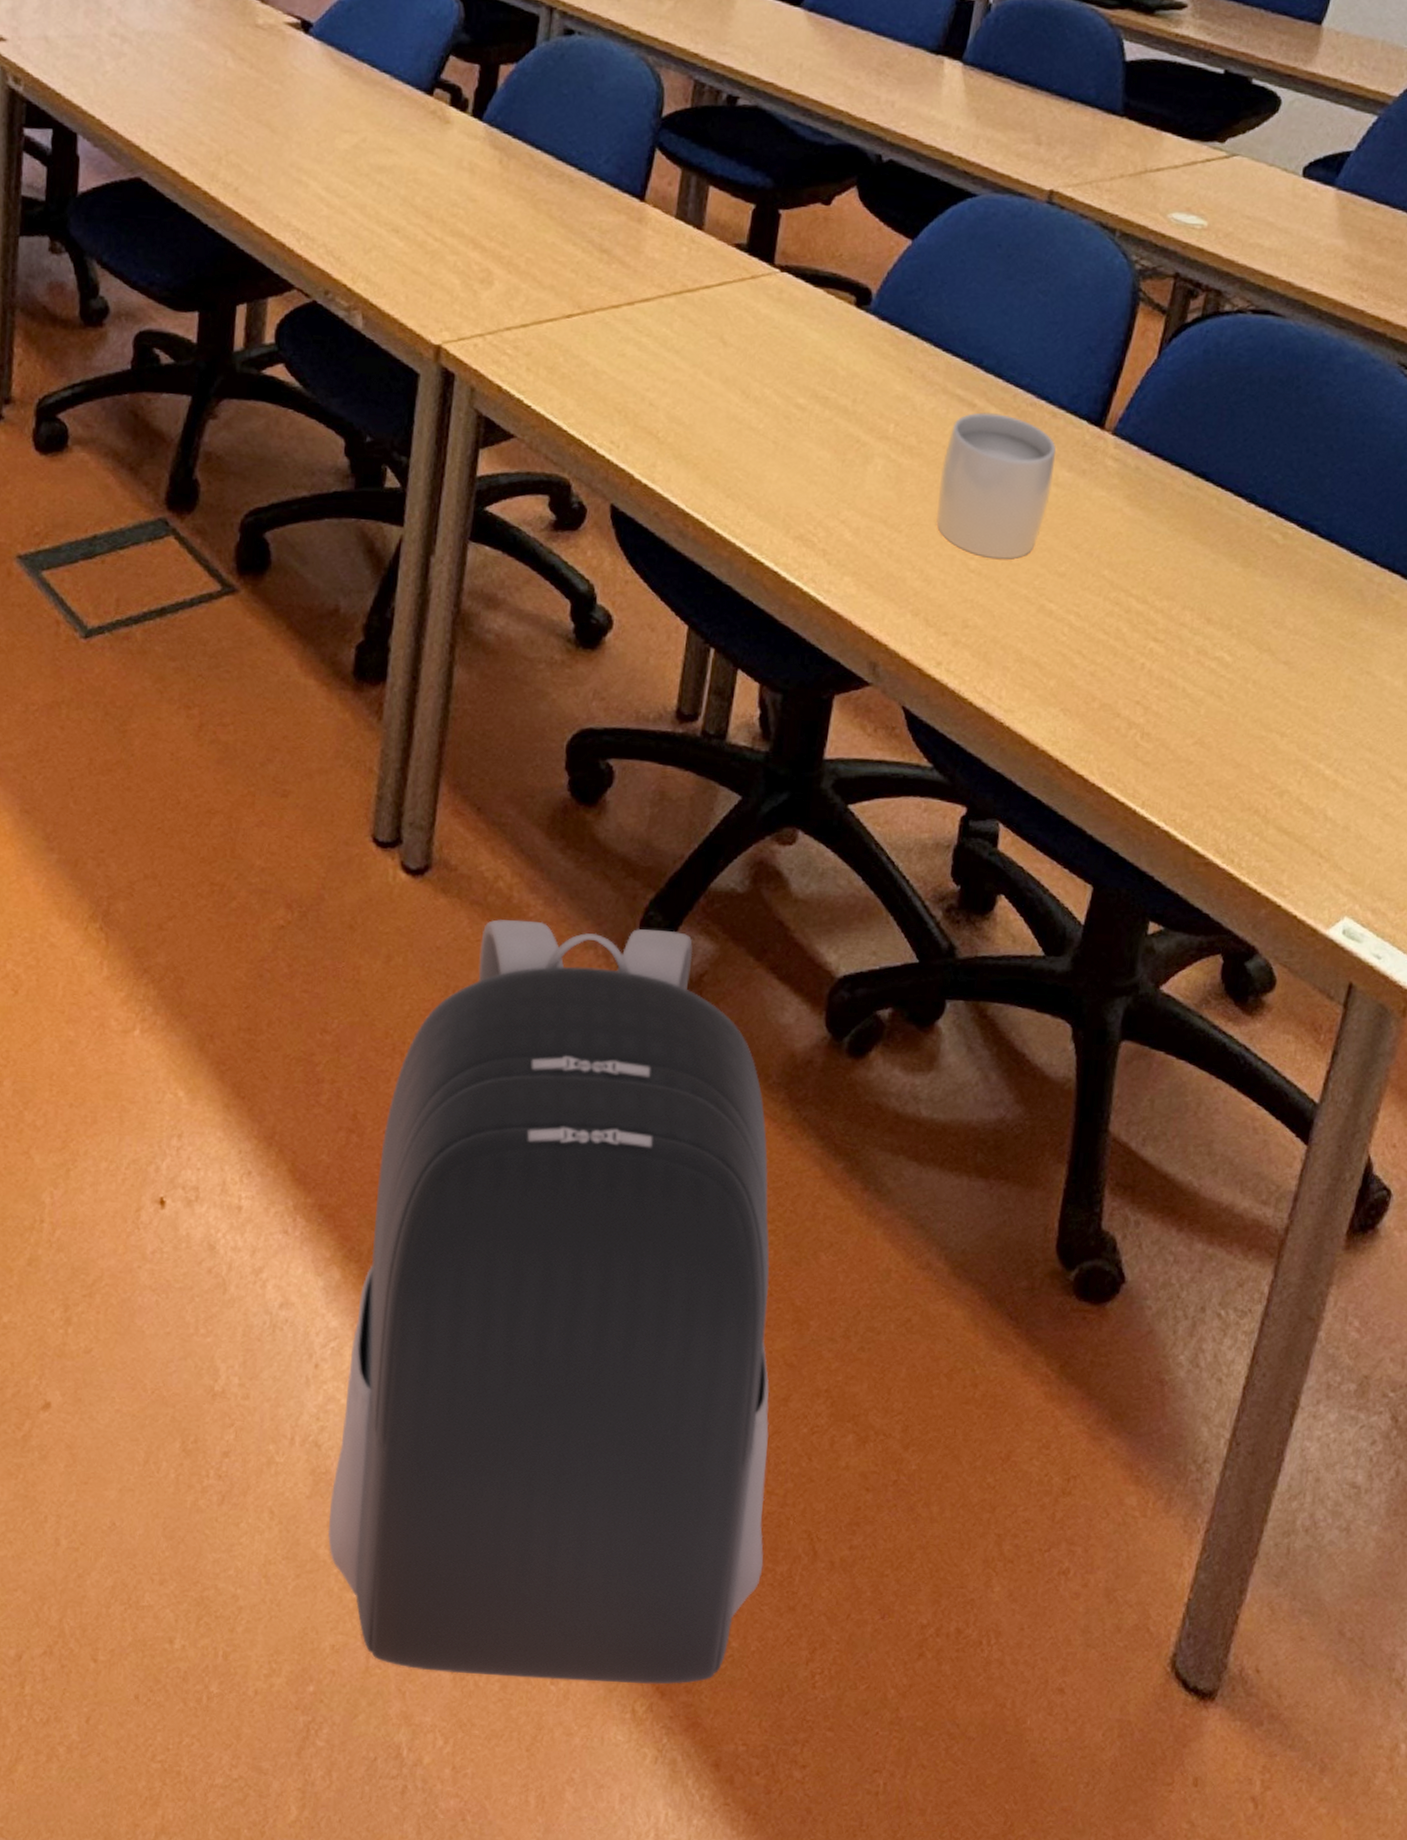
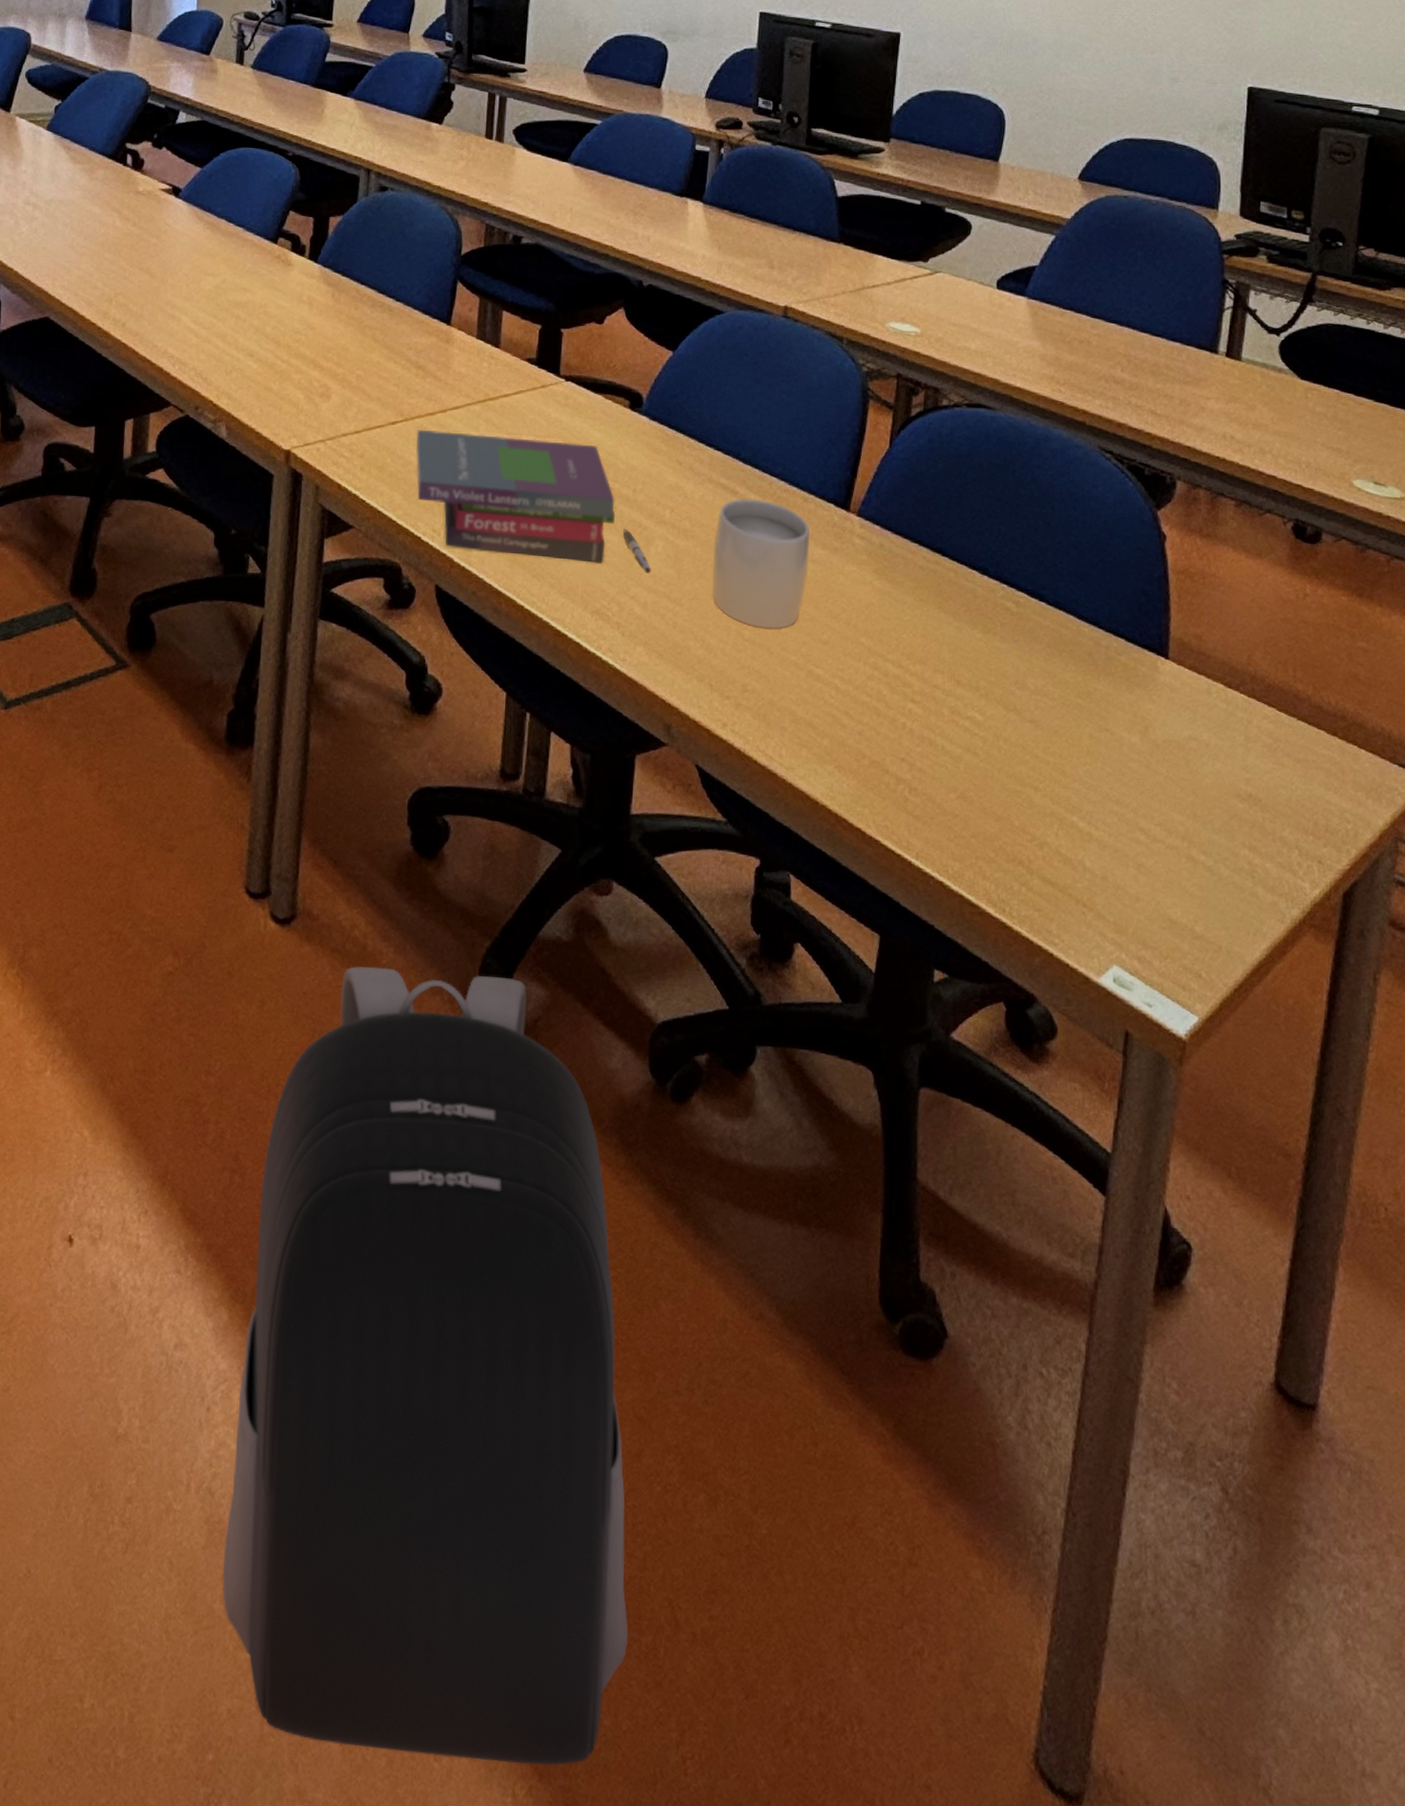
books: none [593,325,830,483] -> present [415,430,616,563]
pen: none [836,444,868,495] -> present [622,529,651,574]

